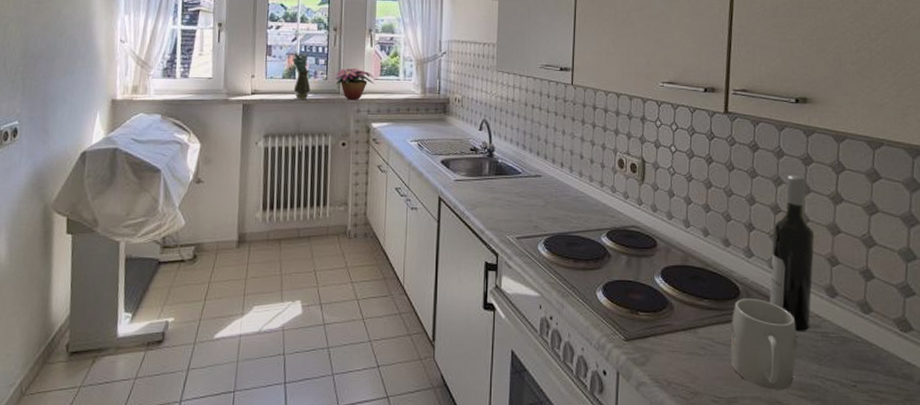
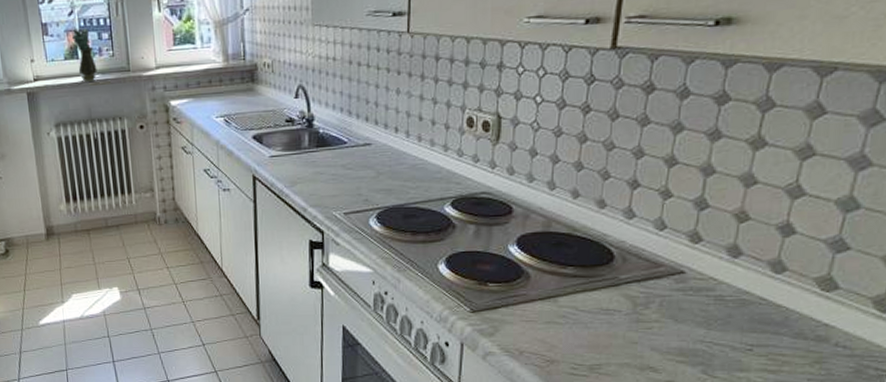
flower arrangement: present [333,67,375,101] -> none [120,38,168,78]
mug: present [730,299,797,390] -> none [597,263,683,356]
bottle: present [769,174,815,332] -> none [651,117,721,297]

